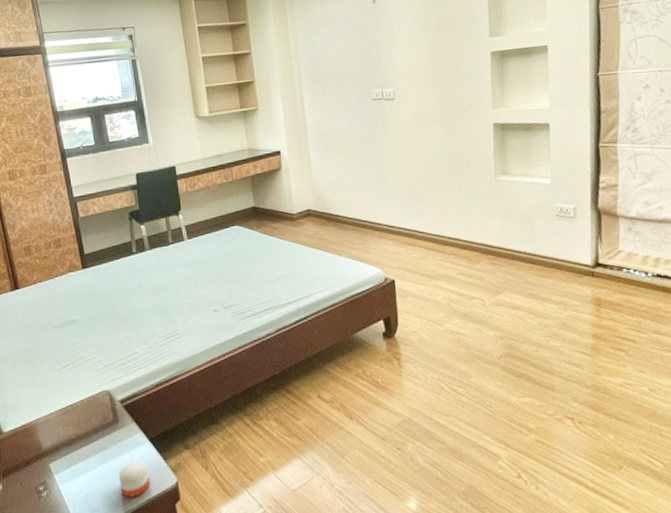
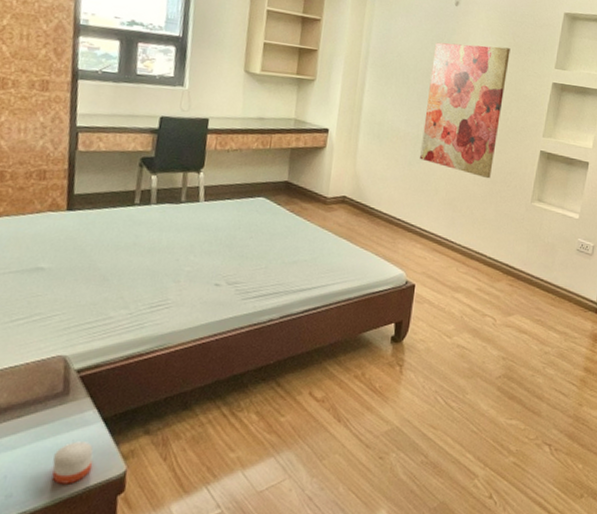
wall art: none [362,30,447,164] -> present [420,42,511,179]

